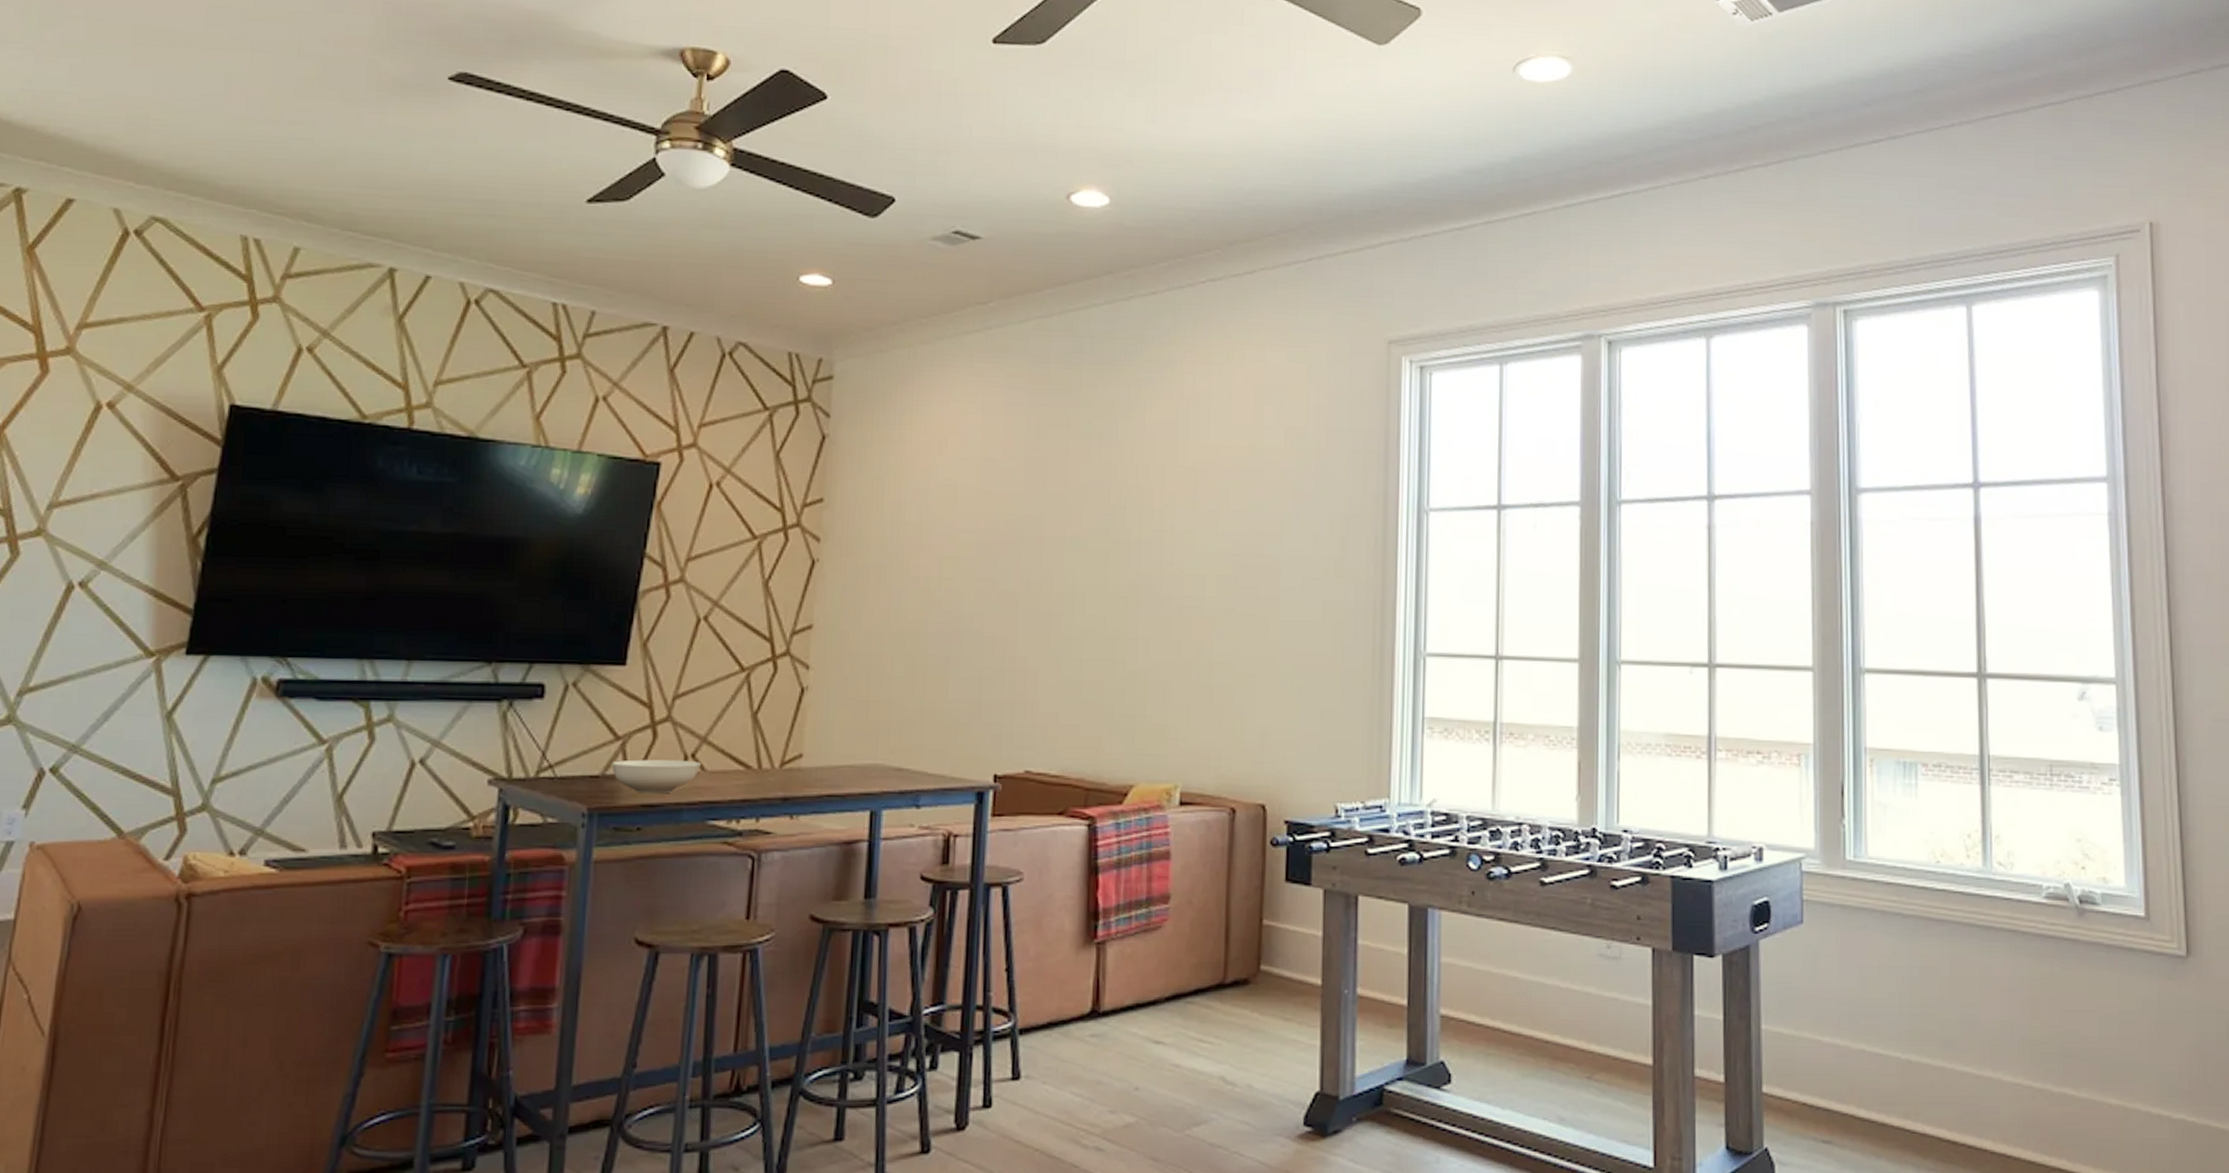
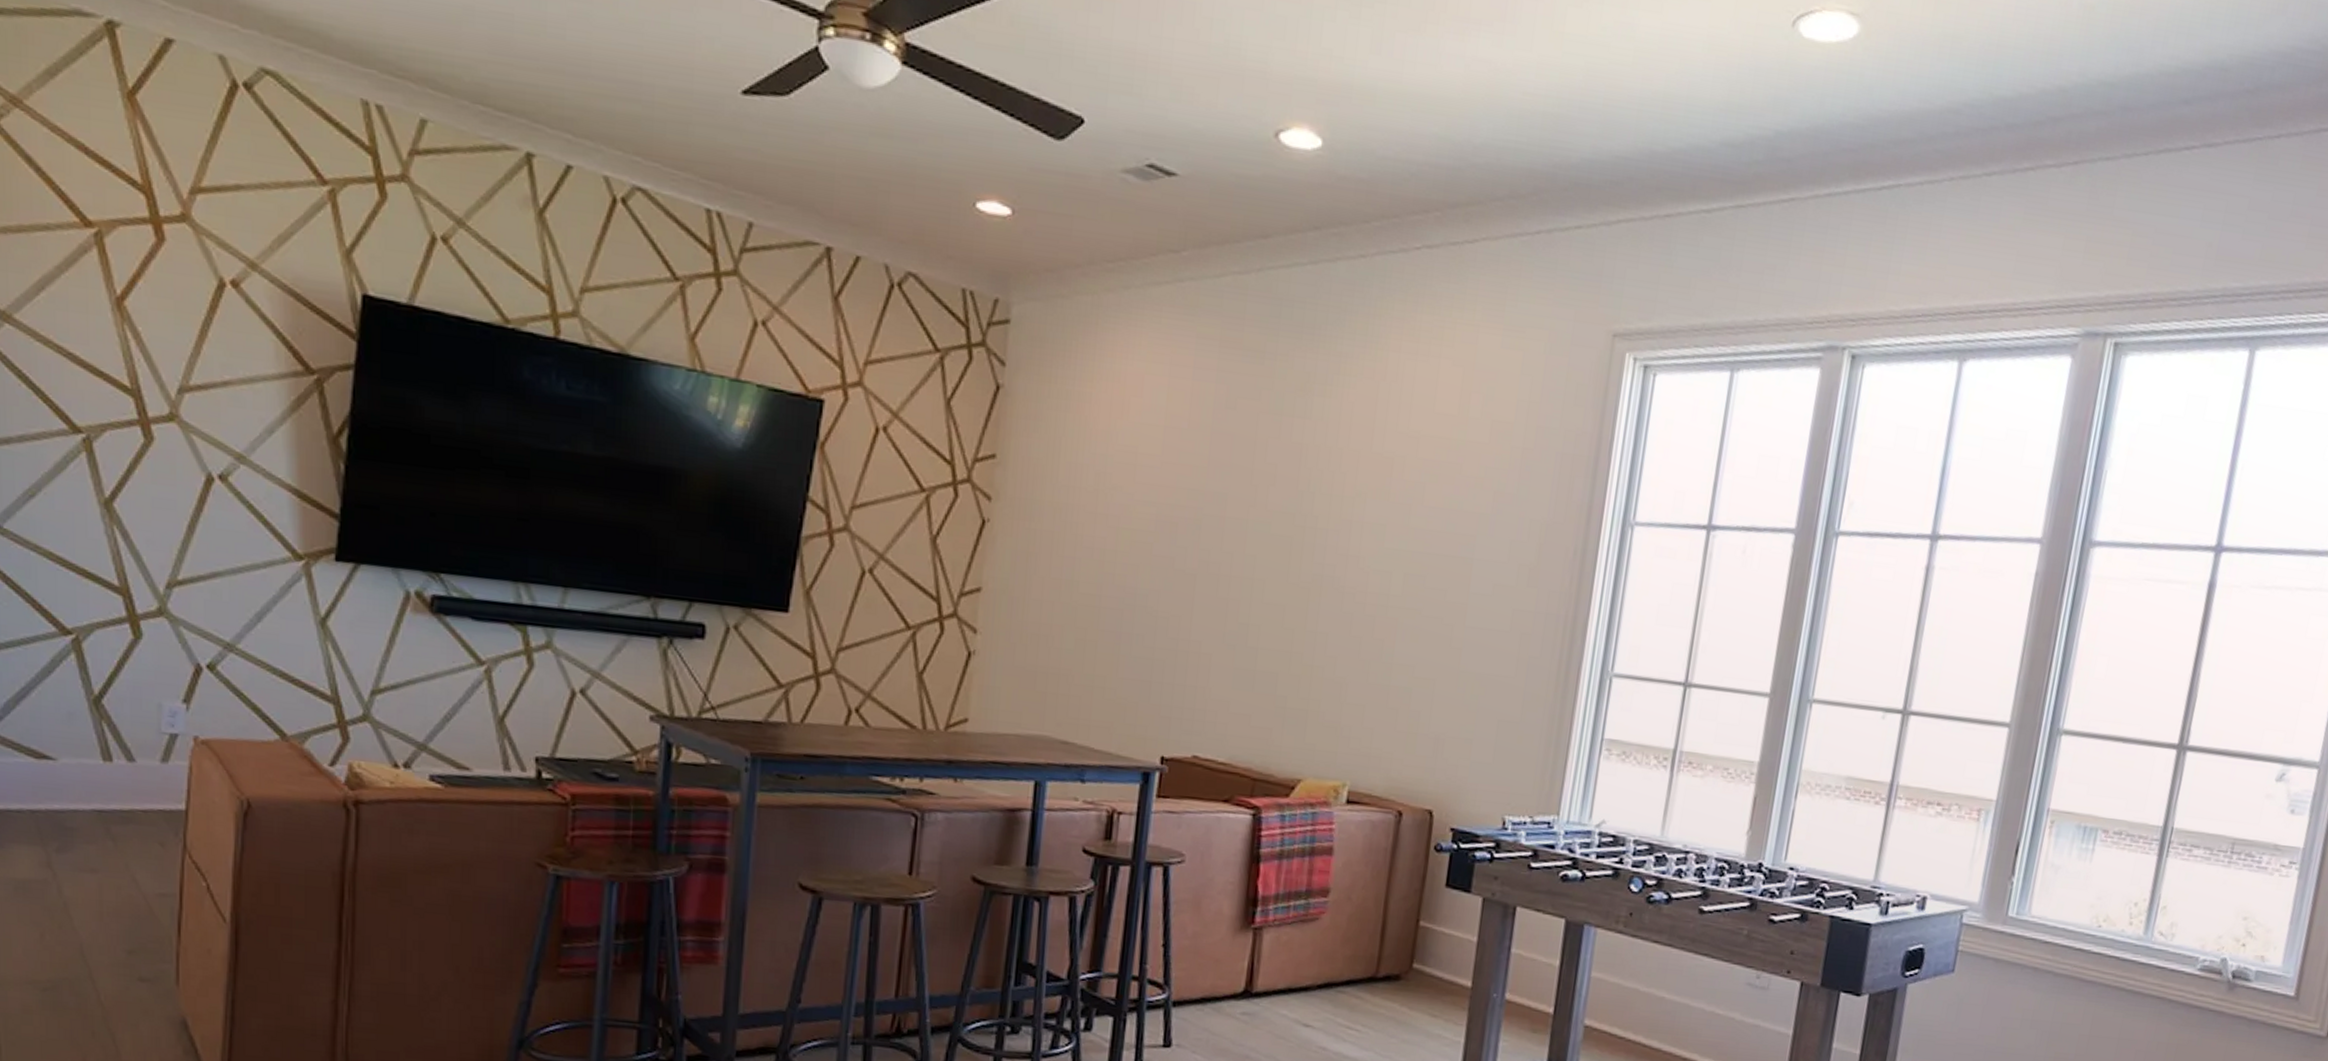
bowl: present [611,759,702,794] -> none [773,708,866,746]

